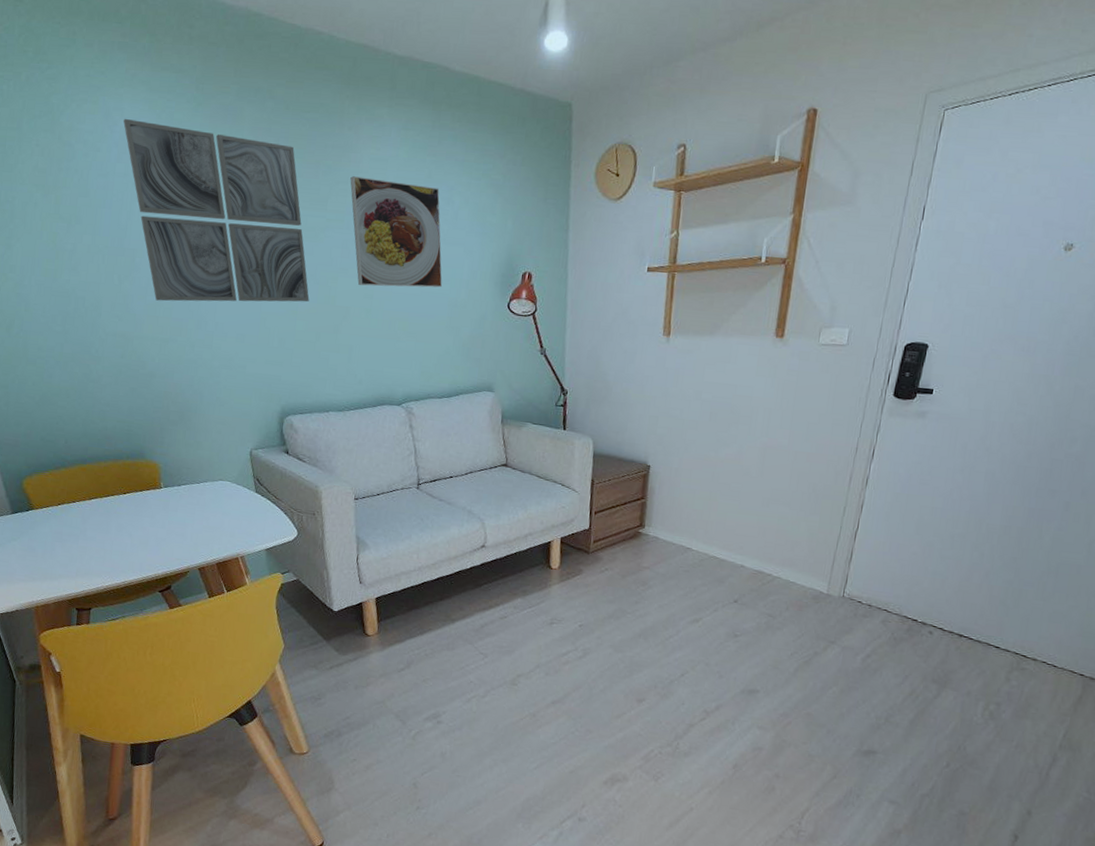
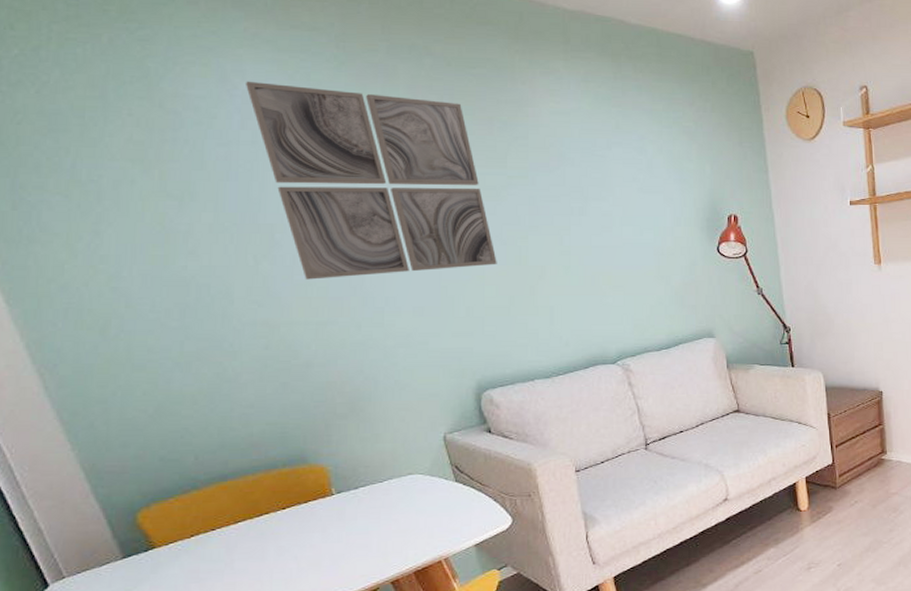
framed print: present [350,176,443,288] -> none [530,131,646,242]

